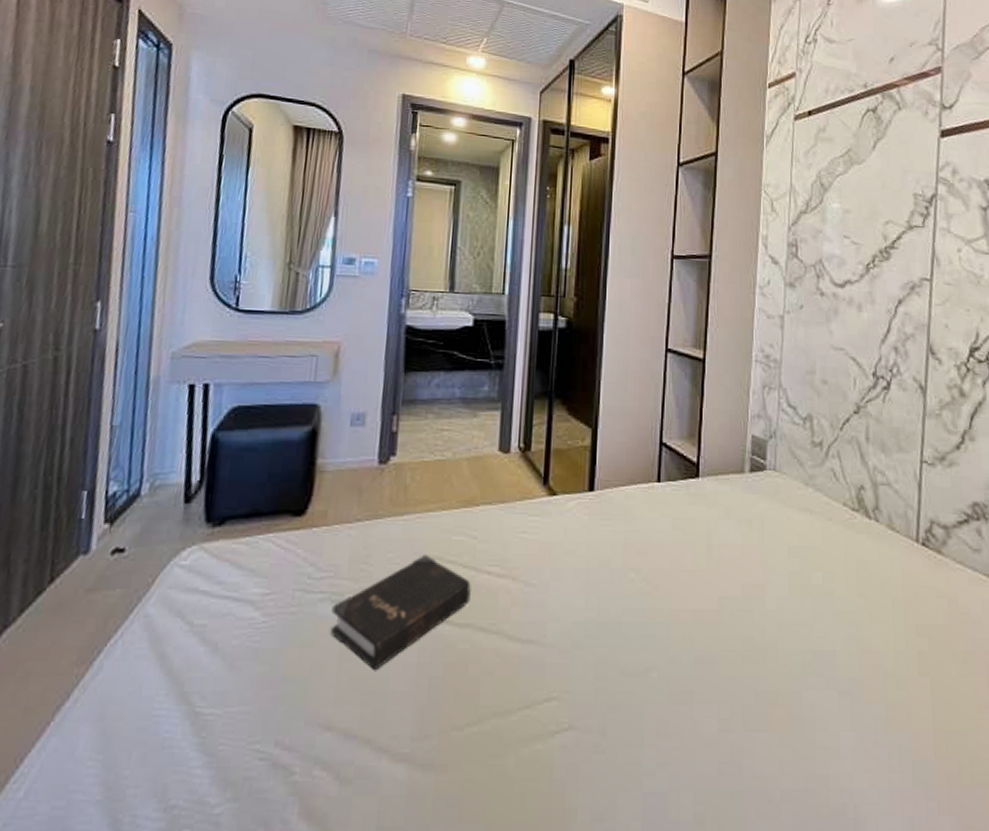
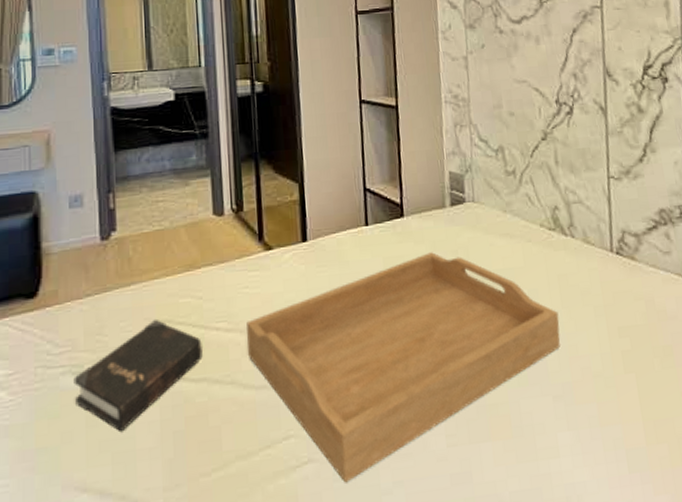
serving tray: none [518,519,854,757] -> present [246,252,560,483]

